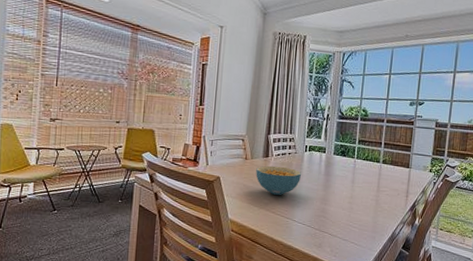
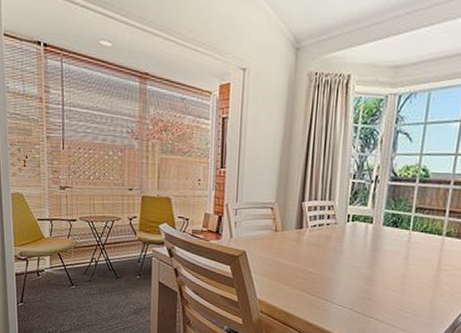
cereal bowl: present [256,166,301,195] -> none [287,239,342,273]

